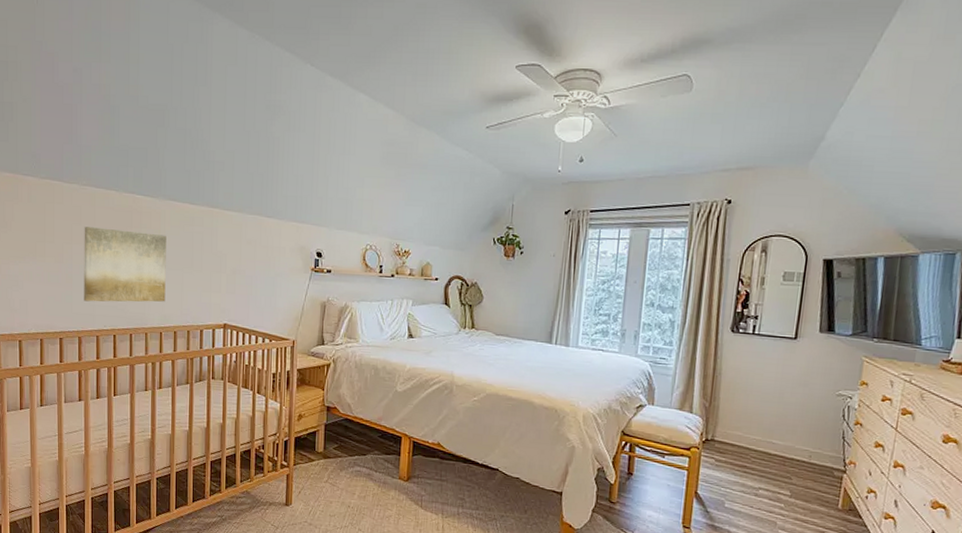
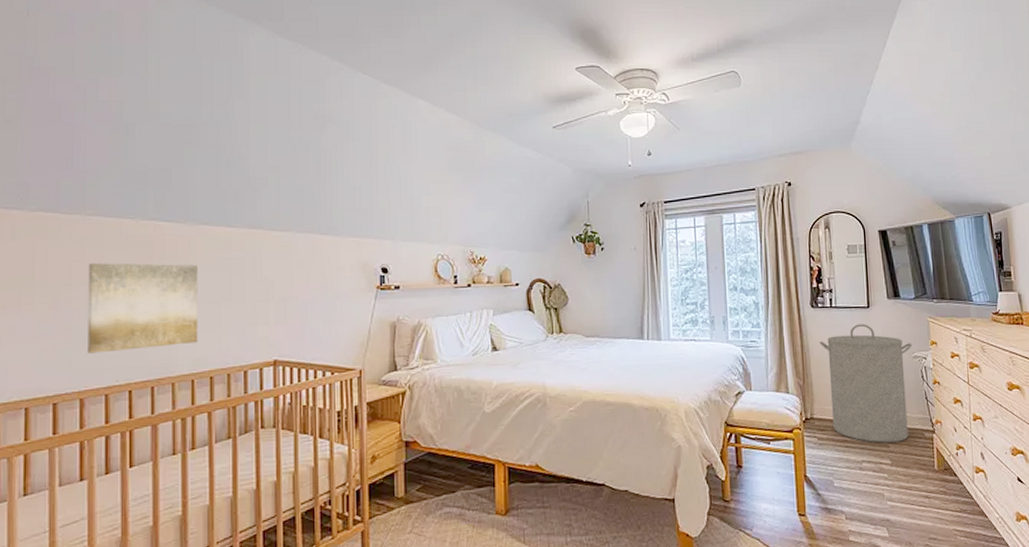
laundry hamper: none [734,354,839,476] -> present [819,324,913,443]

